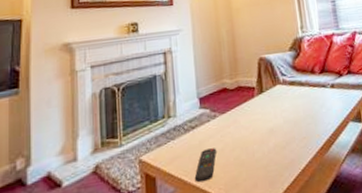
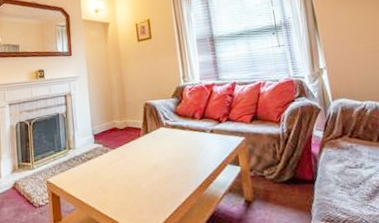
remote control: present [194,148,217,183] -> none [90,177,108,204]

